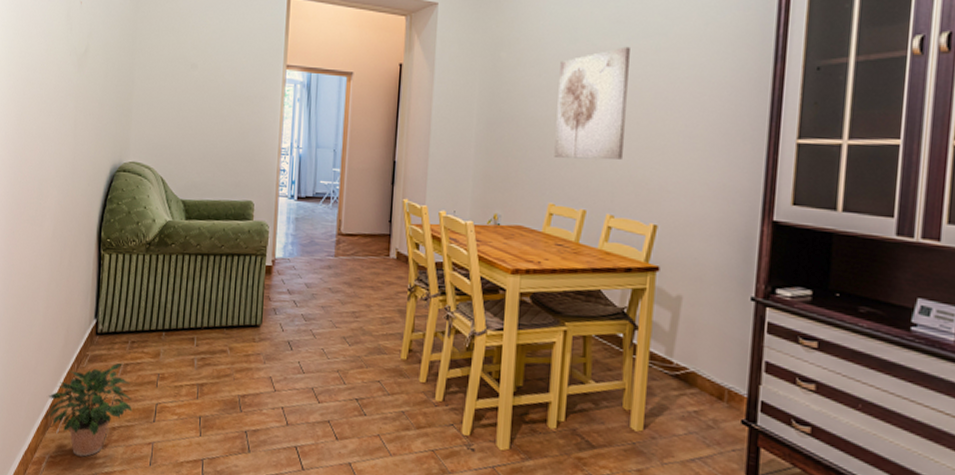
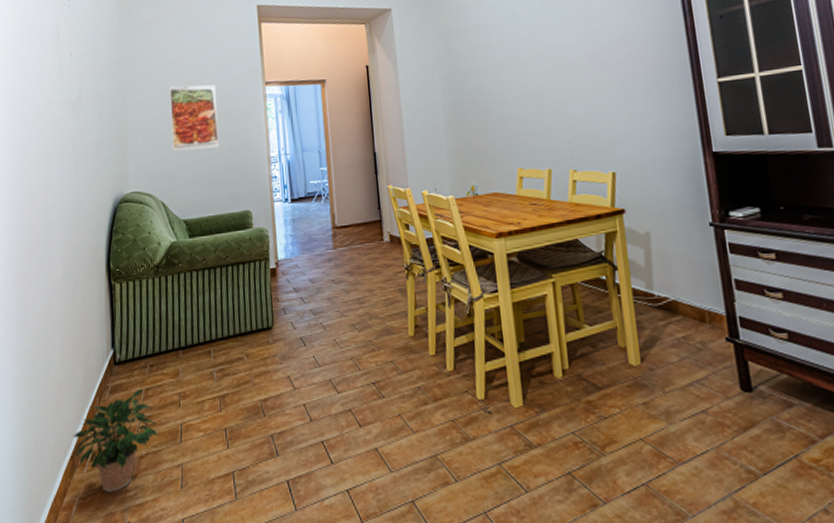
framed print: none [179,54,233,129] -> present [169,84,220,152]
wall art: present [554,46,630,160] -> none [505,22,574,126]

